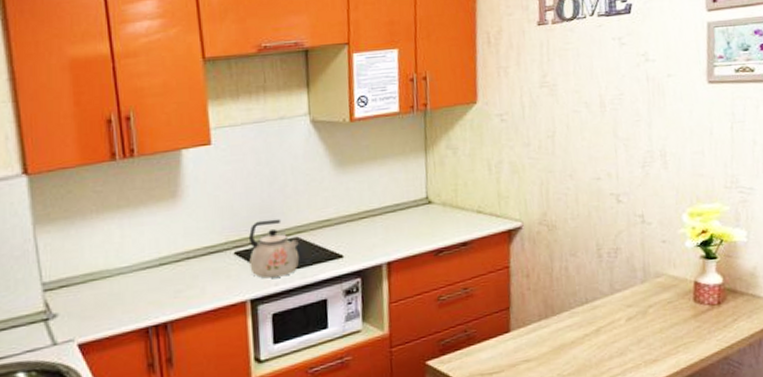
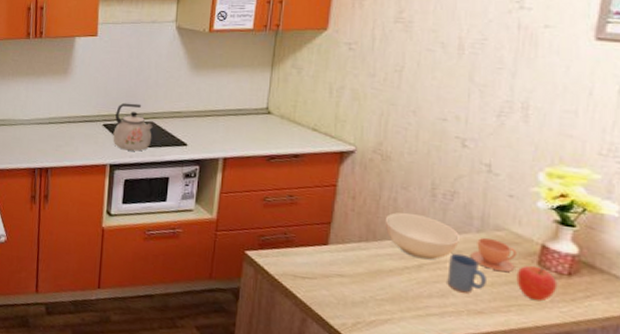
bowl: none [559,278,629,323] -> present [385,212,461,260]
mug: none [621,307,656,346] -> present [447,253,486,293]
teacup: none [639,286,677,317] -> present [470,237,517,272]
fruit: none [678,302,712,336] -> present [516,265,558,302]

